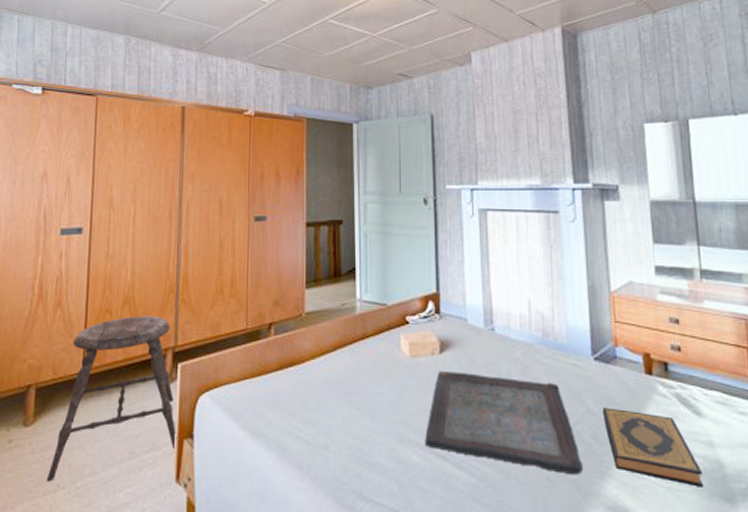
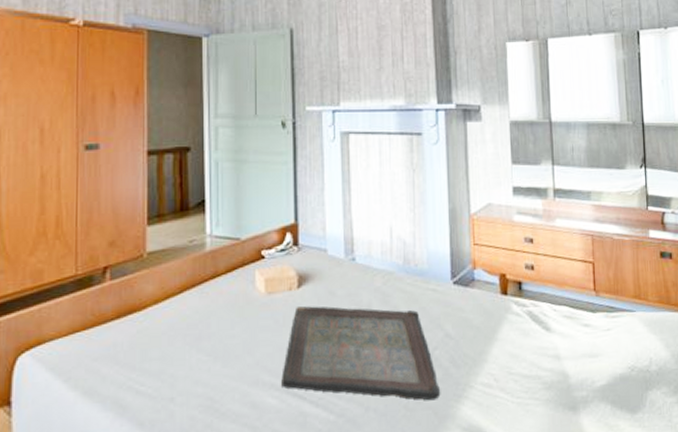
hardback book: present [602,407,704,488] -> none [460,330,550,400]

